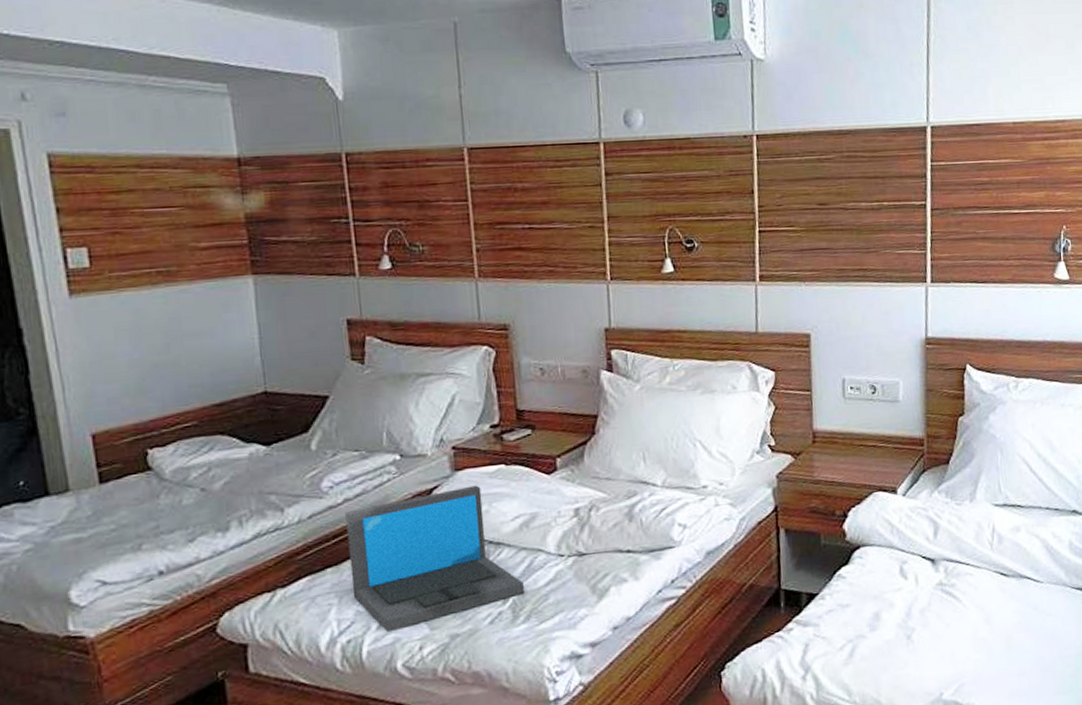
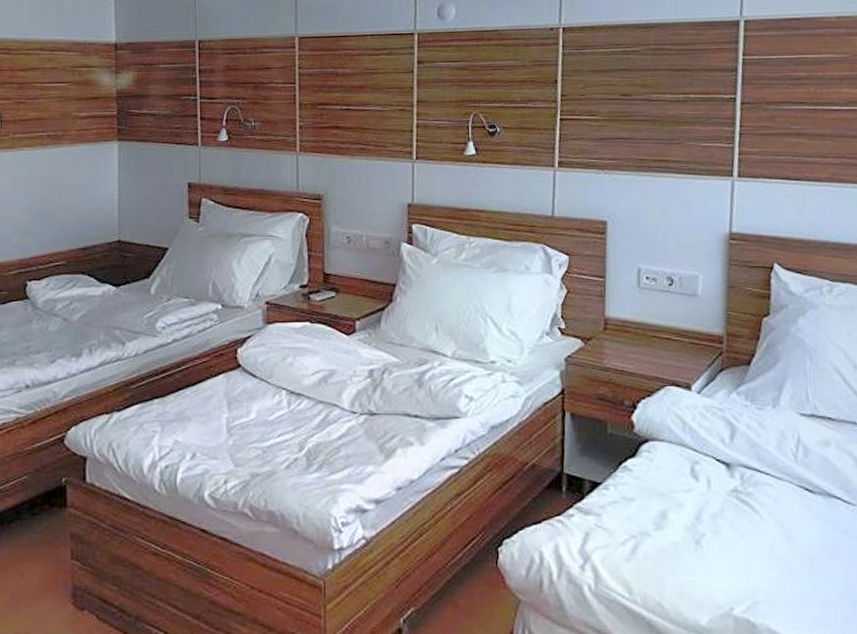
laptop: present [345,485,524,633] -> none [173,339,319,464]

